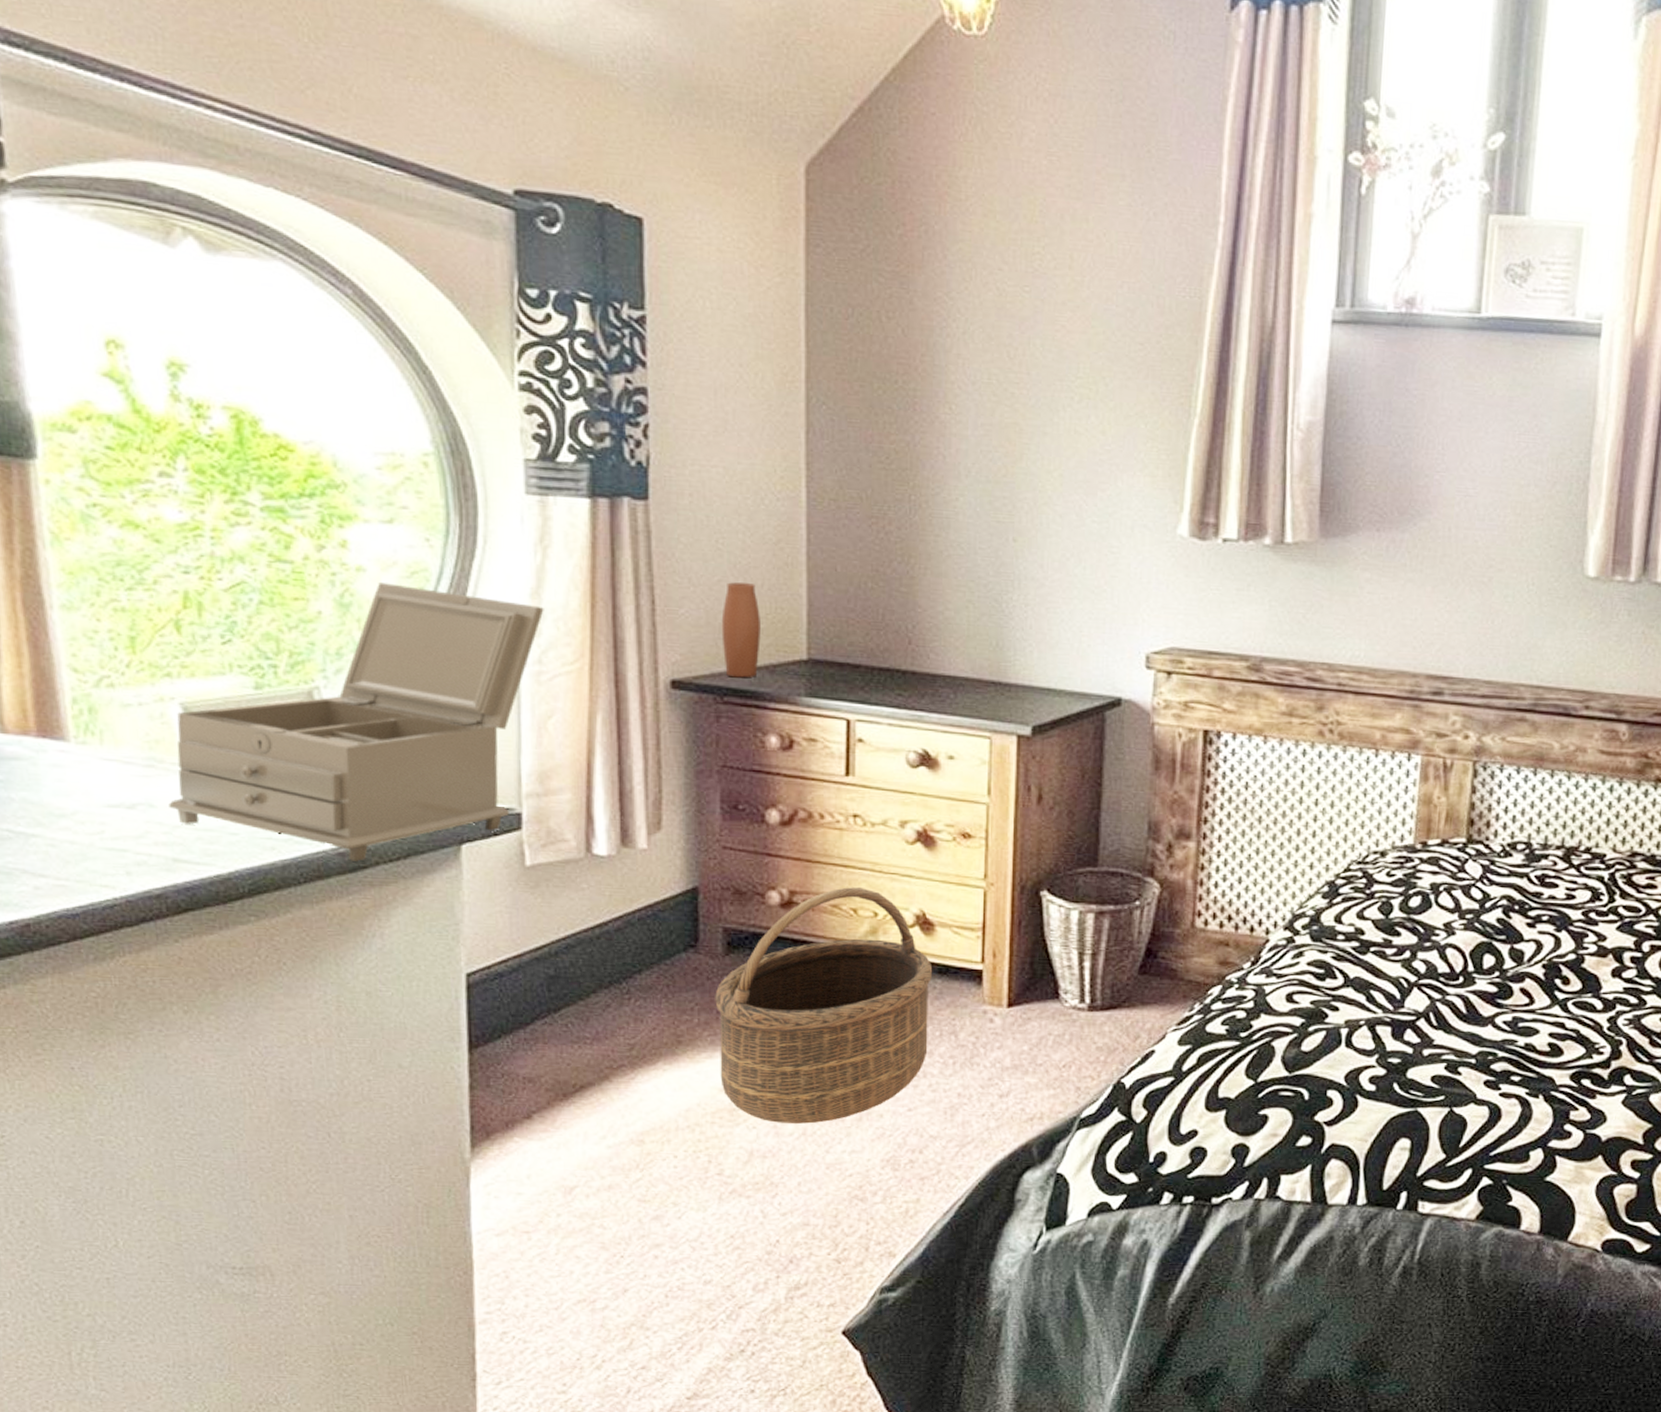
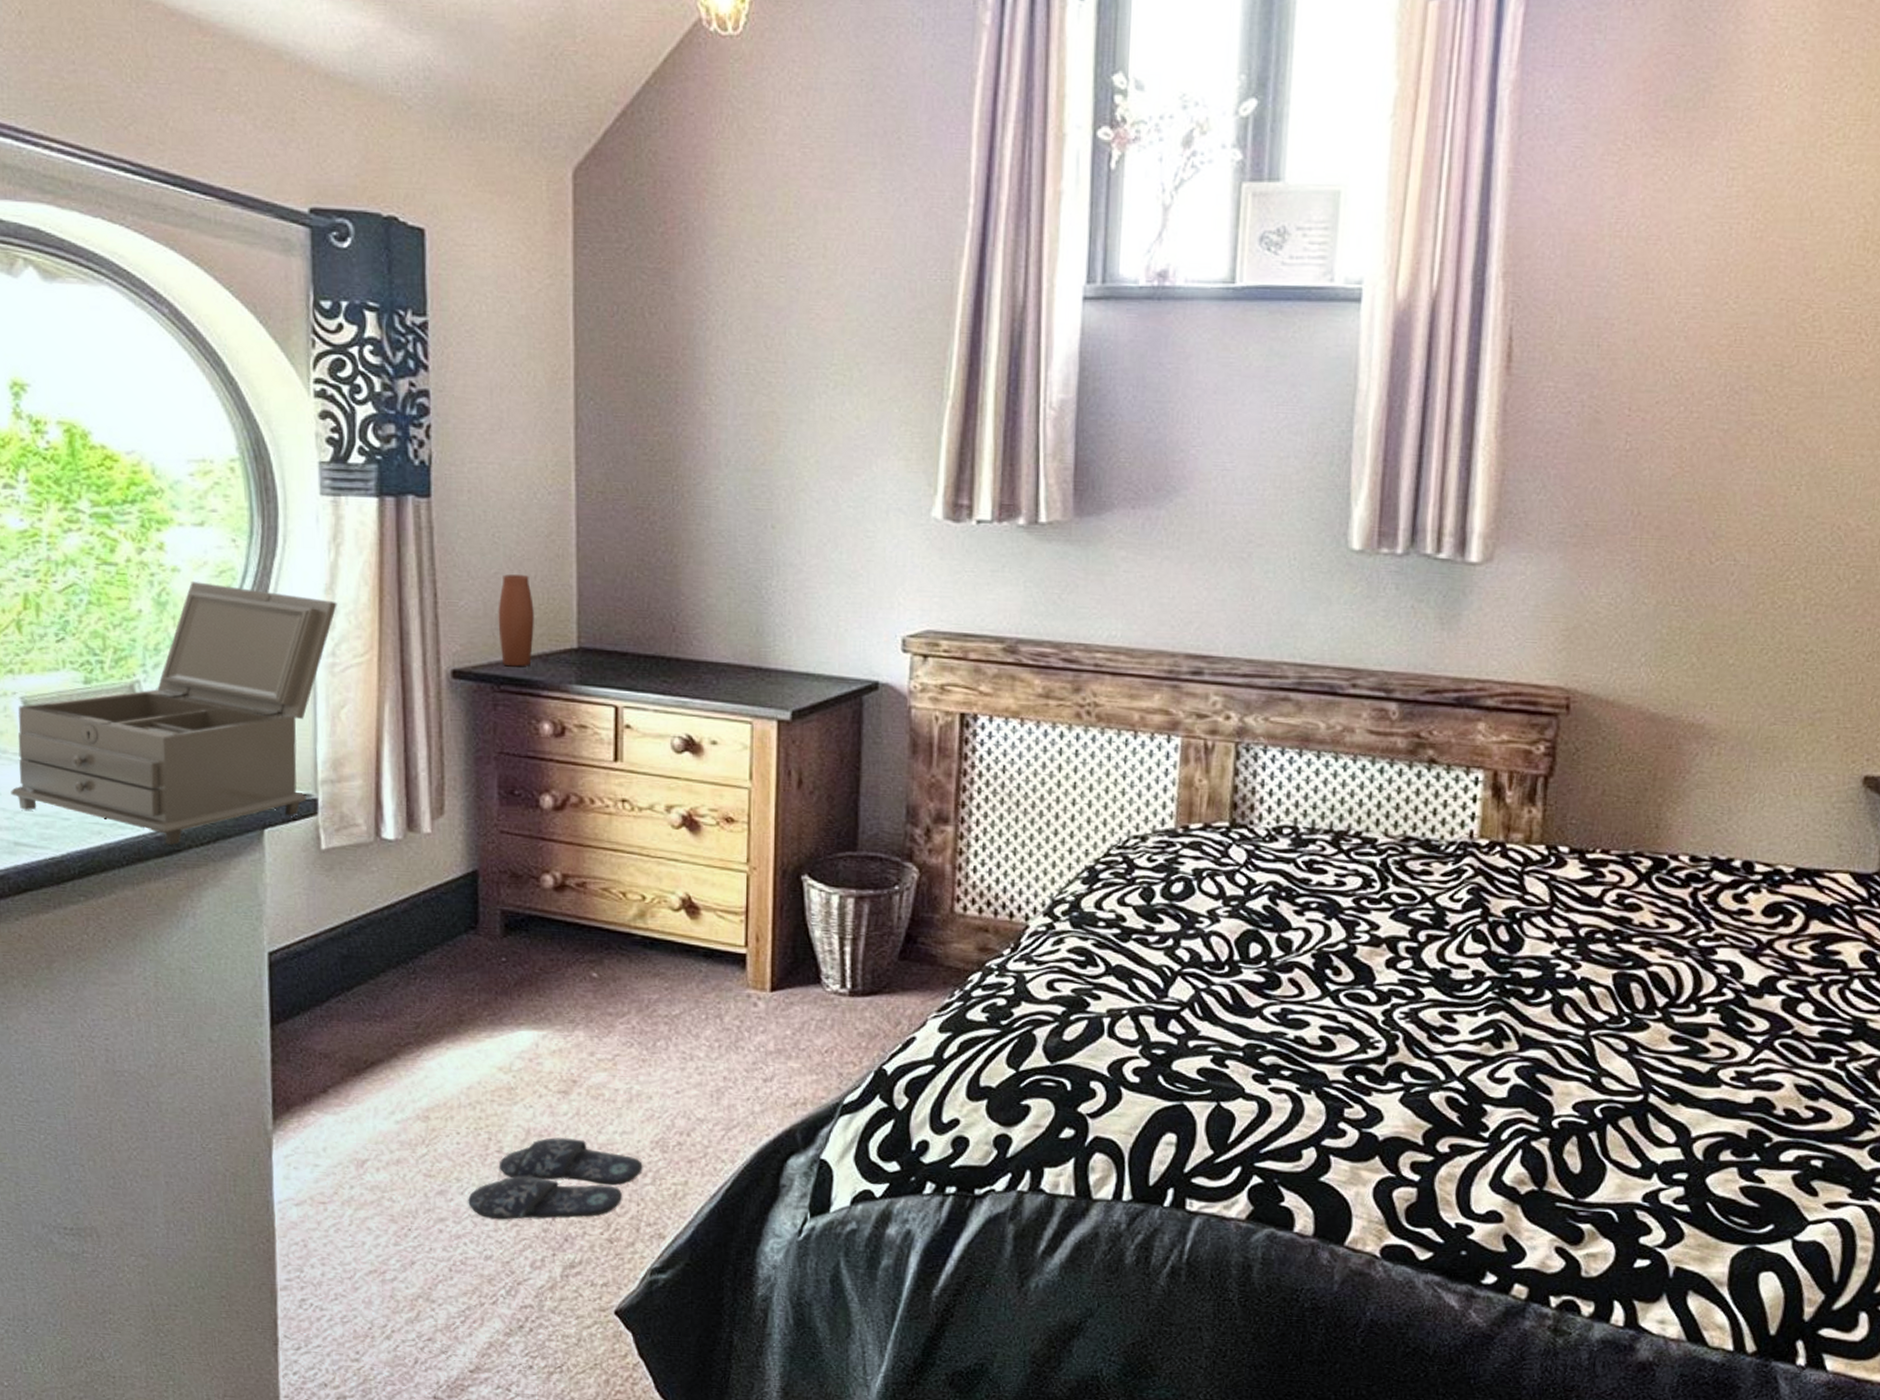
slippers: none [686,1158,871,1242] -> present [468,1137,641,1219]
basket: present [715,887,933,1124] -> none [494,871,699,1104]

